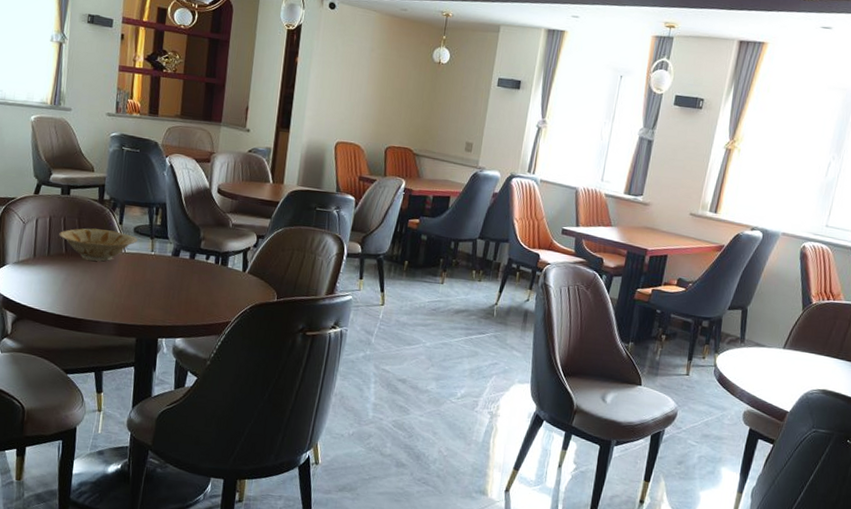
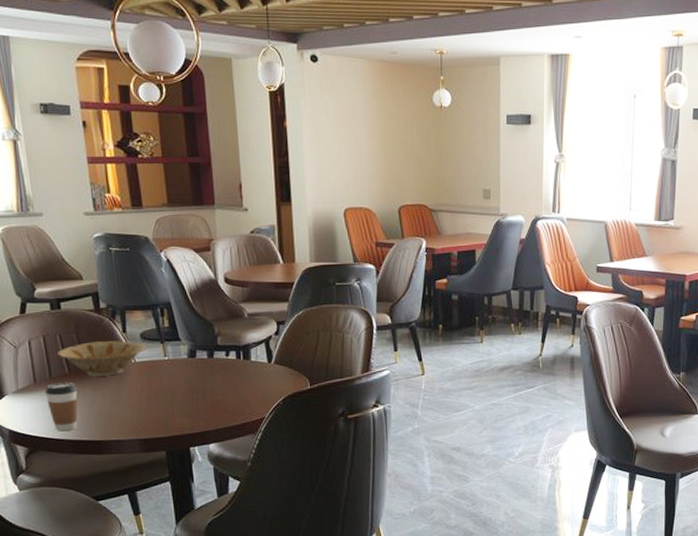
coffee cup: none [41,260,69,306] -> present [45,383,78,432]

